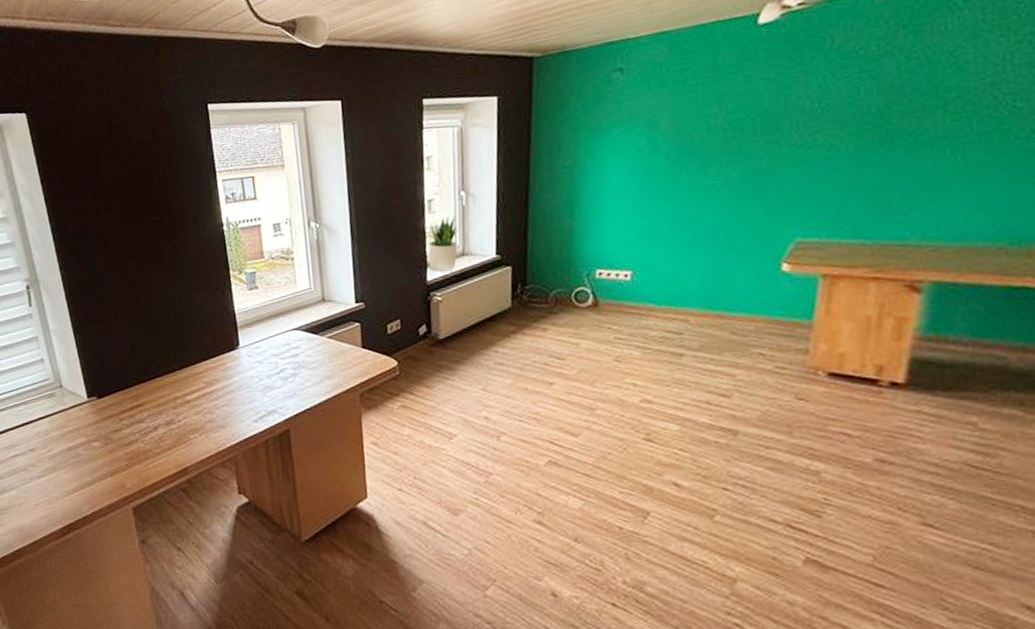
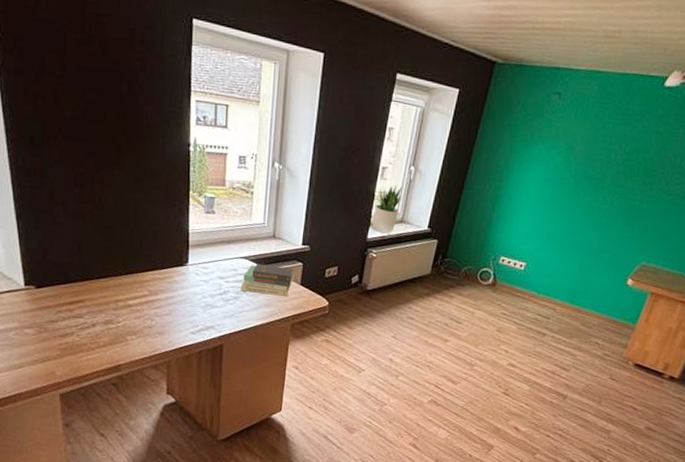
books: none [297,330,354,366] -> present [240,263,295,296]

